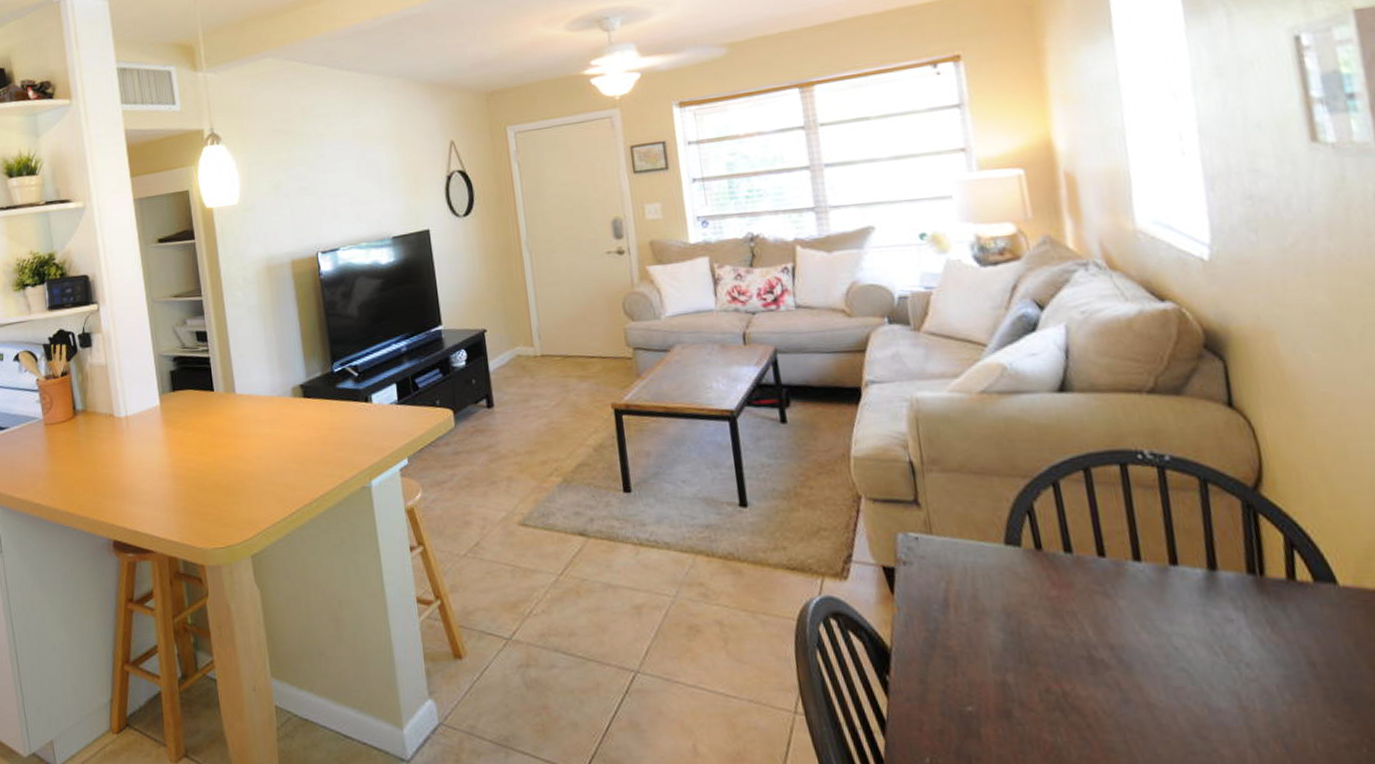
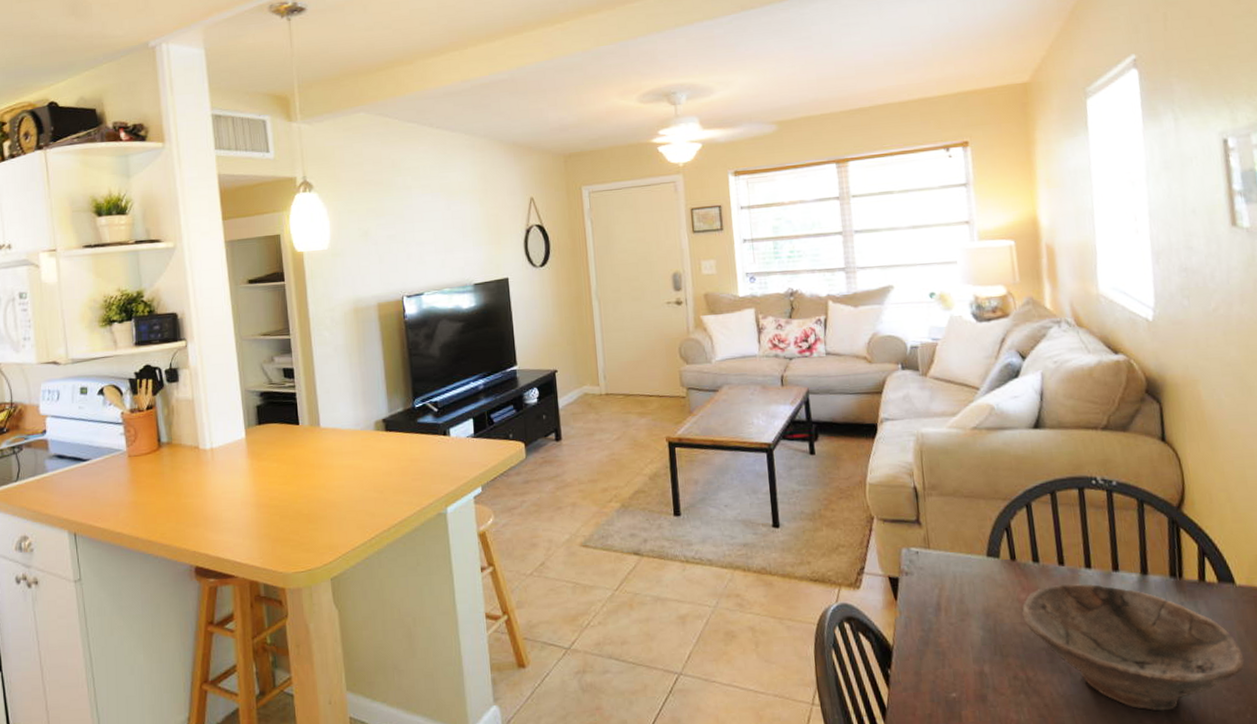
bowl: none [1052,578,1356,739] -> present [1022,583,1245,711]

